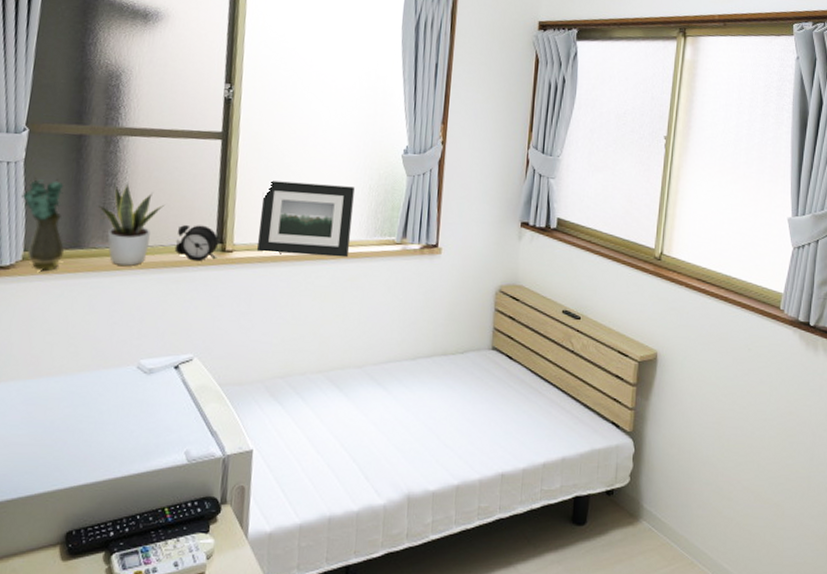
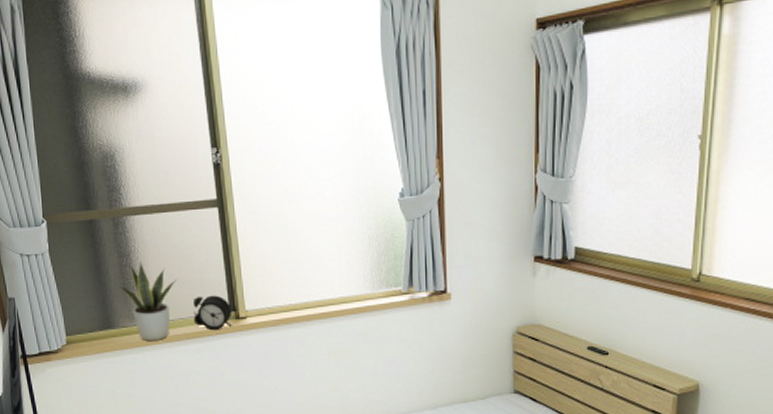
vase: present [21,176,65,271] -> none [54,264,100,352]
picture frame: present [257,181,355,258] -> none [265,239,357,315]

